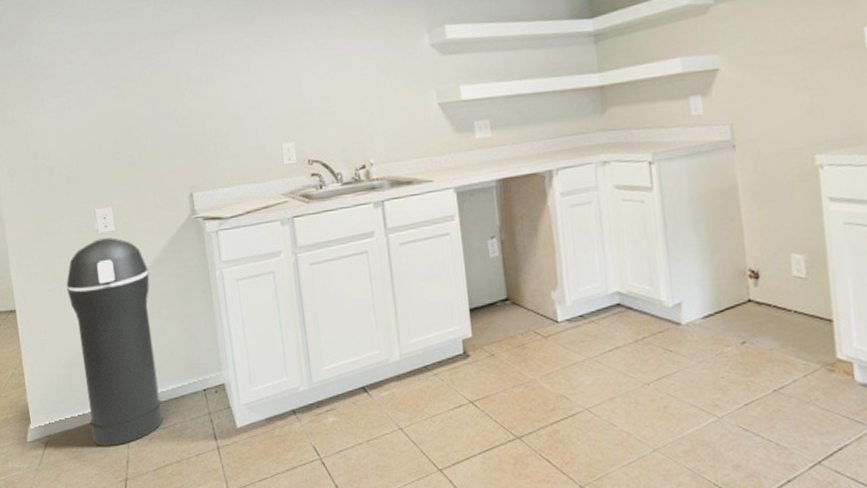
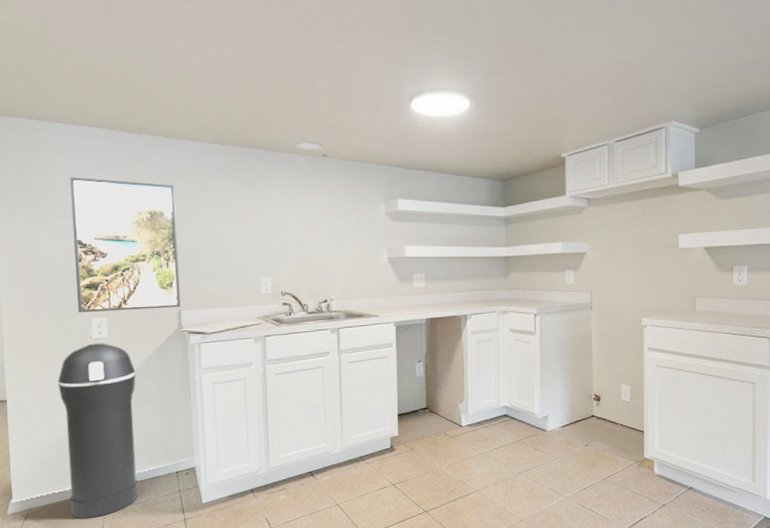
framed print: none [59,40,192,204] -> present [70,177,181,313]

